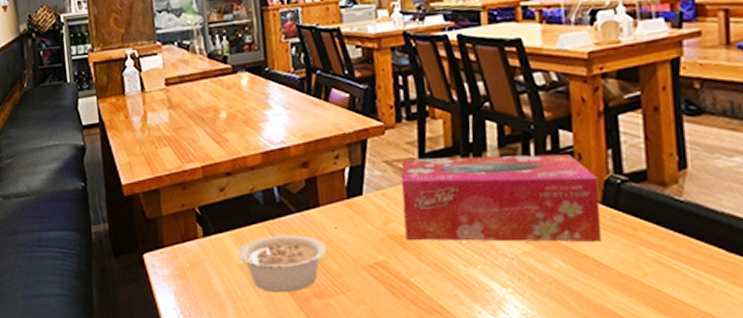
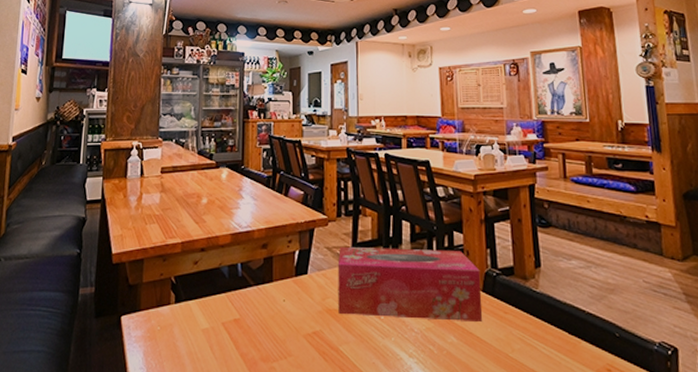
legume: present [237,235,329,293] -> none [201,305,276,357]

